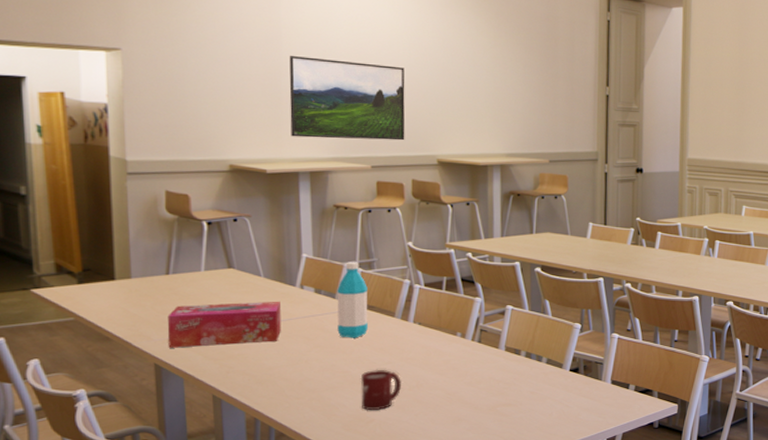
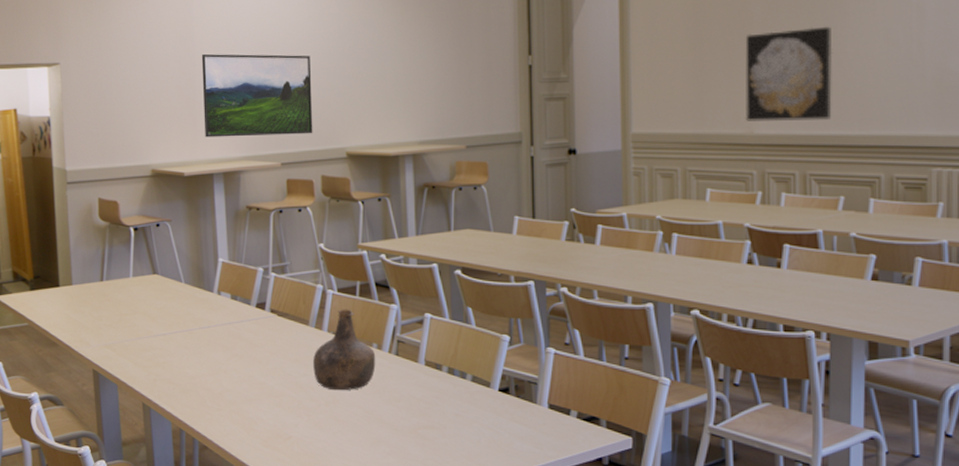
tissue box: present [167,301,281,348] -> none [103,307,201,354]
water bottle: present [337,262,368,338] -> none [252,266,282,348]
cup: present [360,369,401,411] -> none [277,381,317,427]
bottle: none [398,302,460,376] -> present [313,309,376,391]

